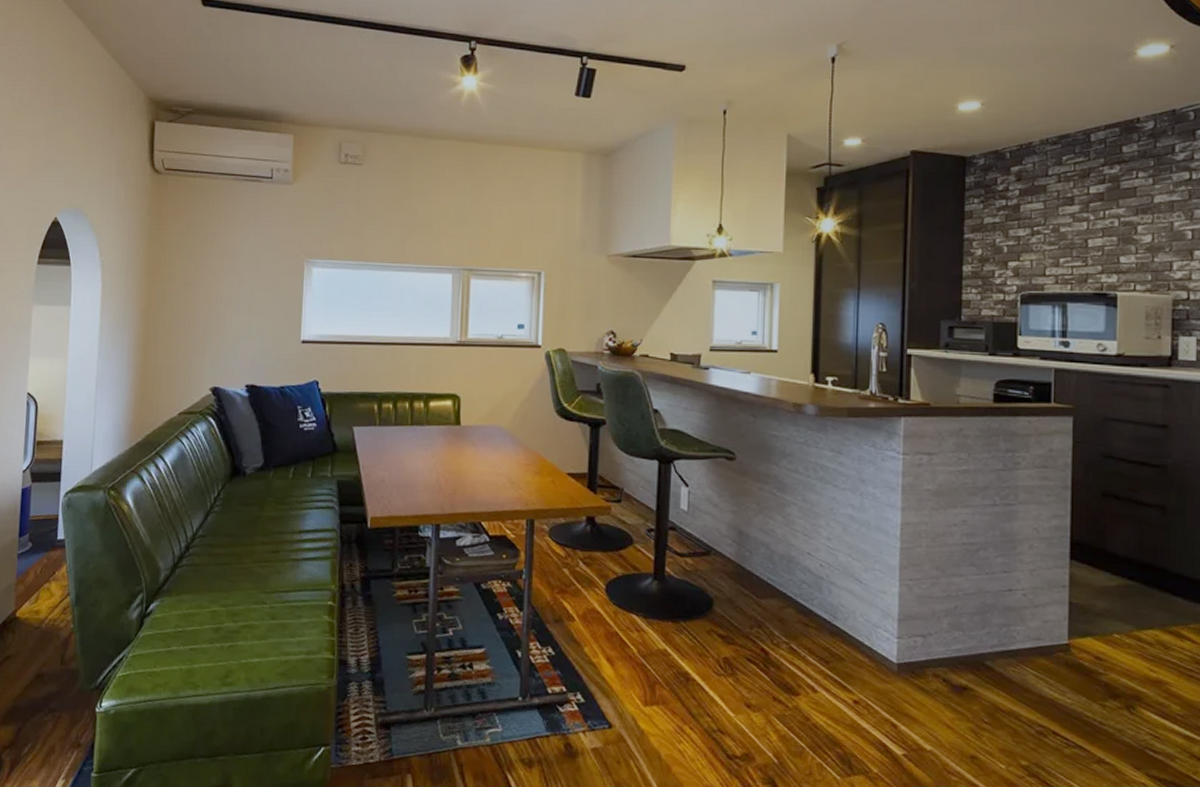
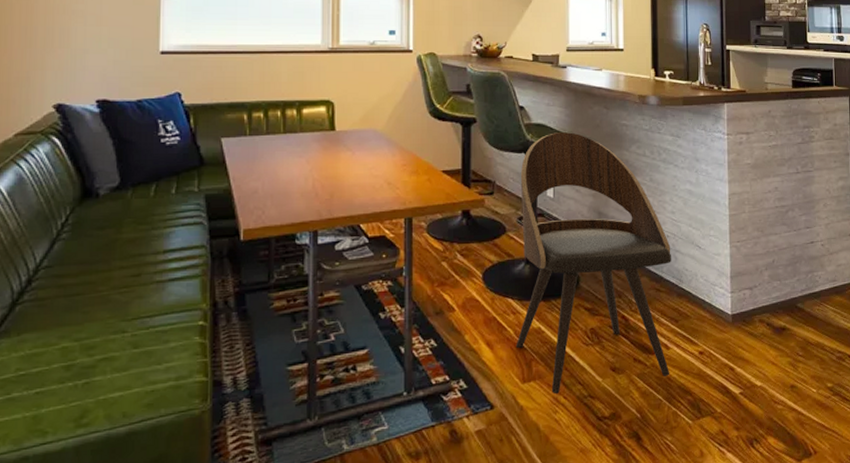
dining chair: none [638,440,824,724] -> present [515,132,671,395]

